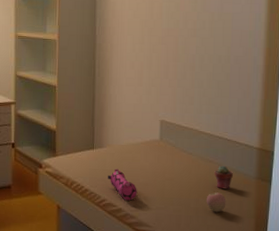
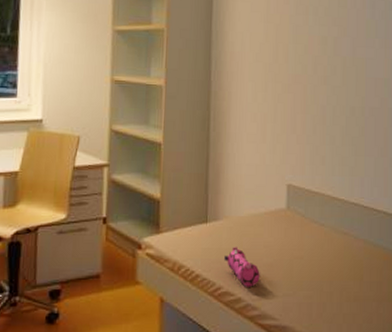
apple: present [206,191,226,213] -> none [341,270,364,297]
potted succulent: present [214,165,233,190] -> none [350,238,371,268]

